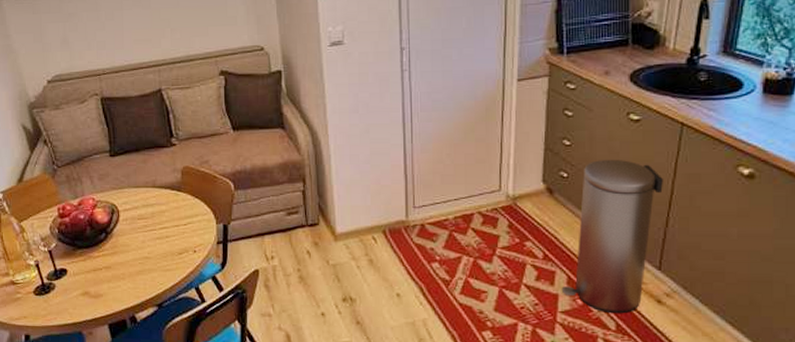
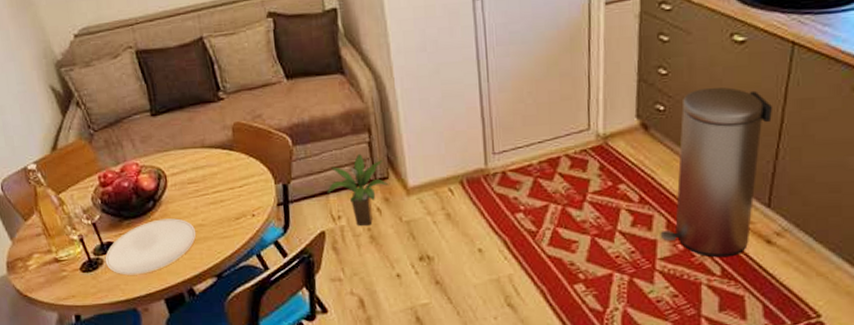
plate: none [57,250,142,301] -> present [105,218,196,275]
potted plant: none [262,201,319,266] -> present [327,154,389,226]

